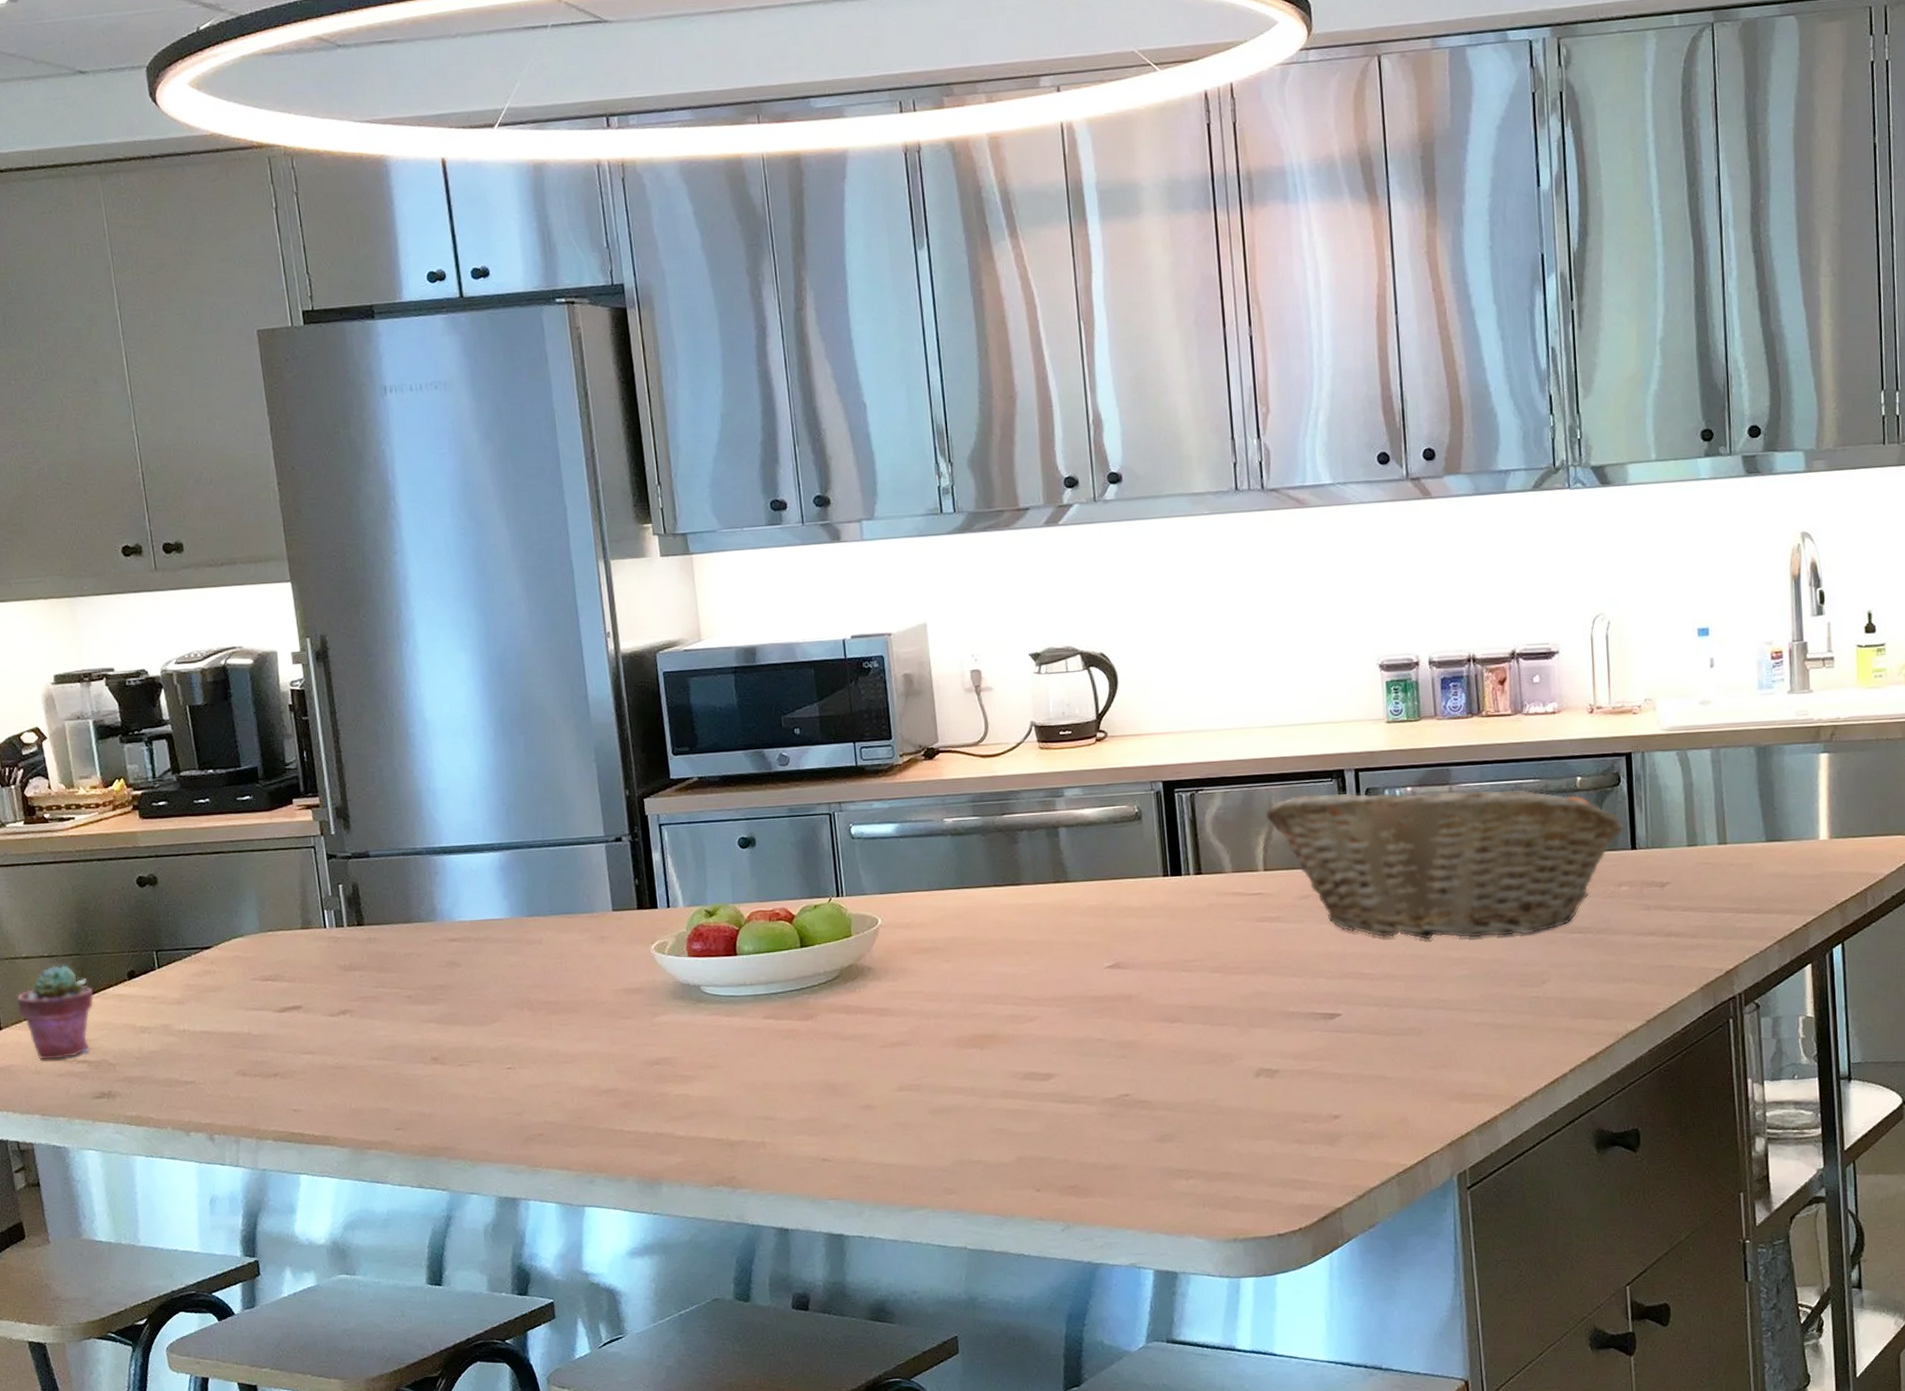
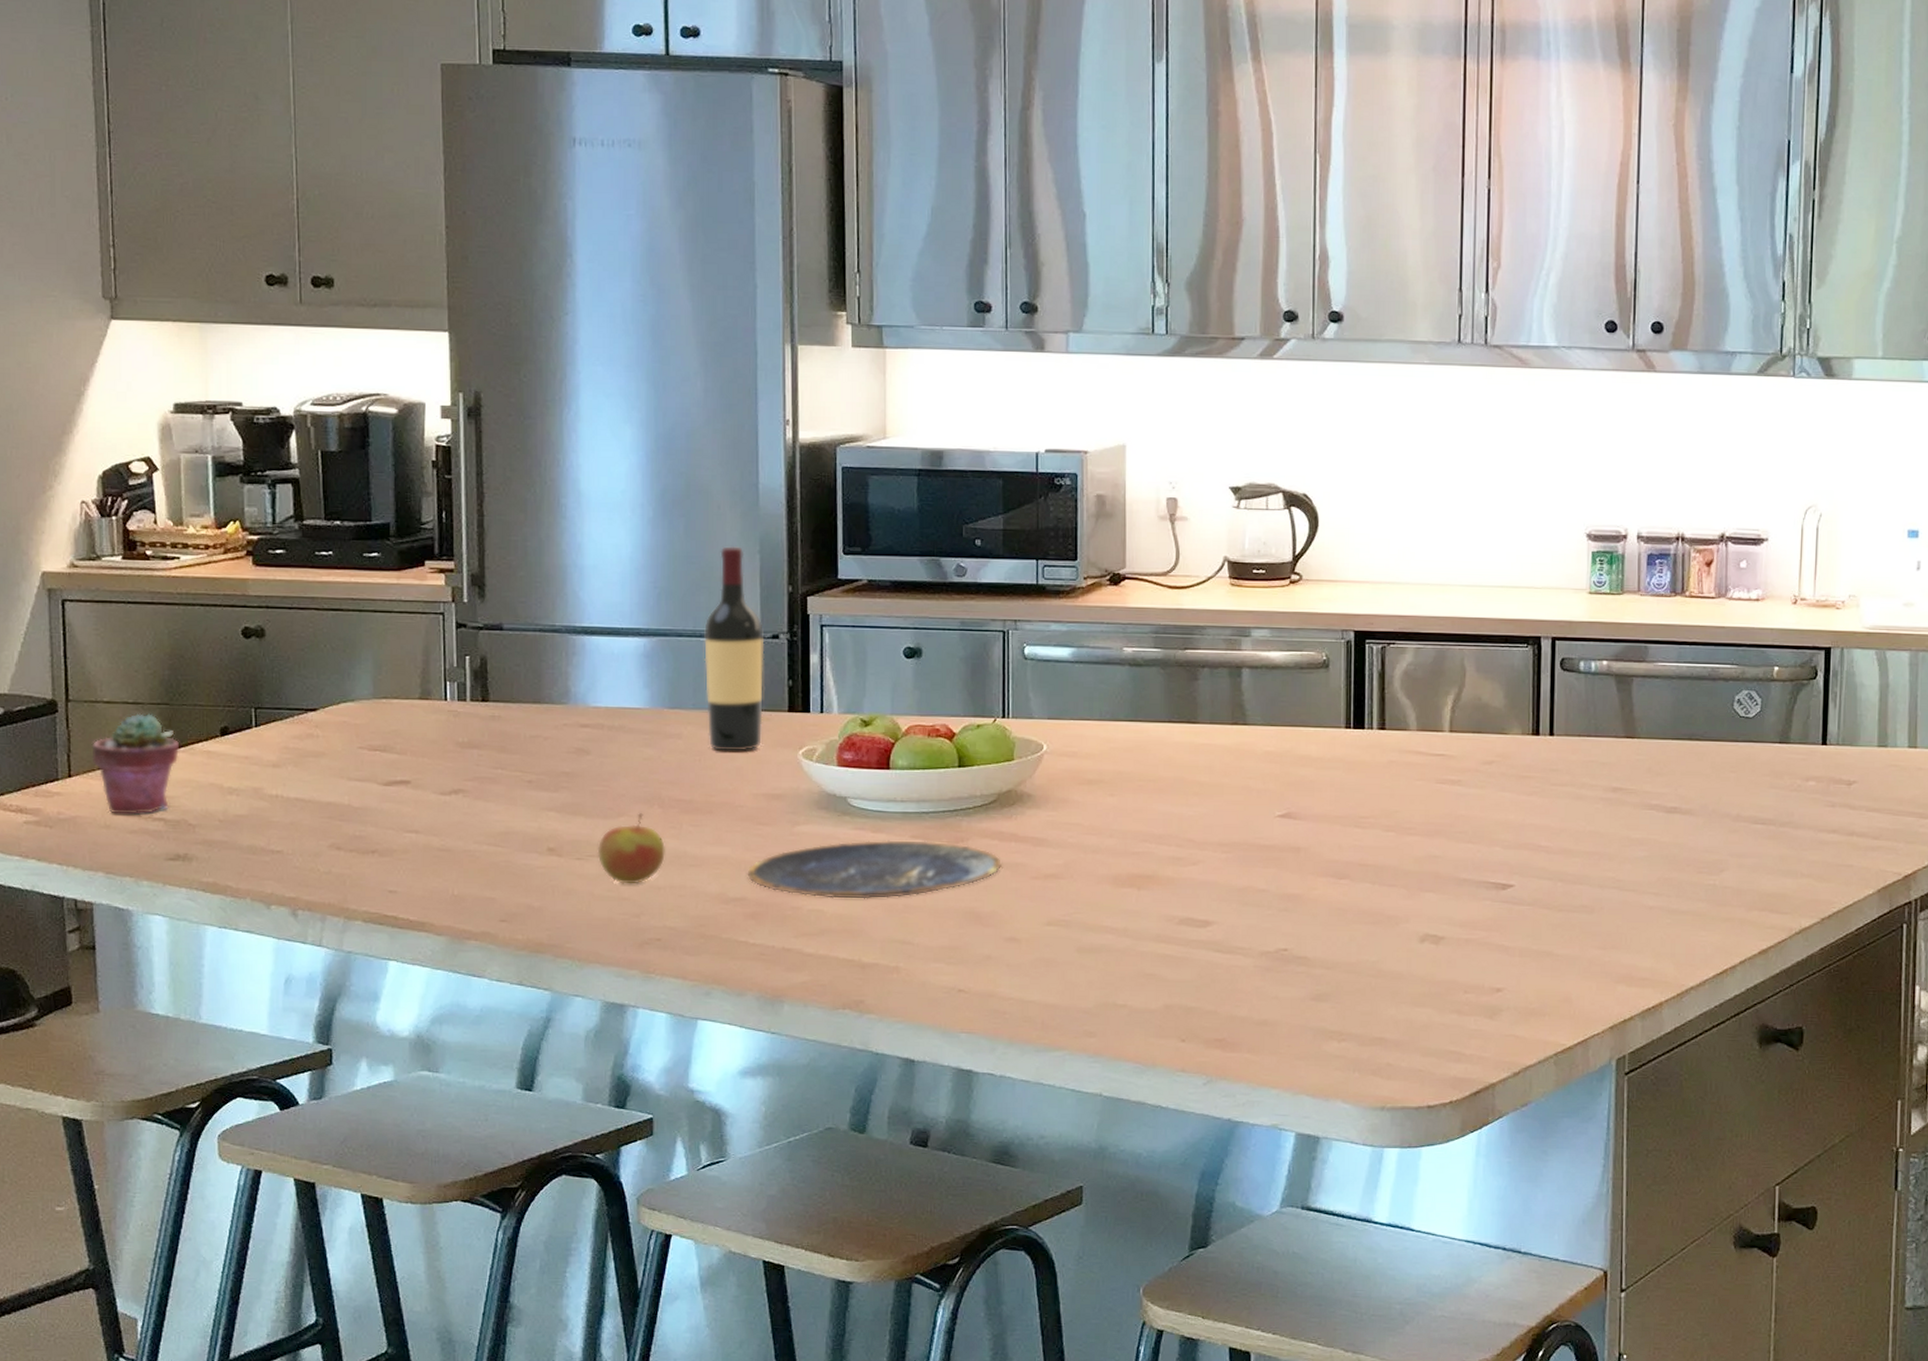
apple: none [476,1017,539,1086] -> present [597,813,665,884]
wine bottle: none [552,757,616,953] -> present [704,546,763,752]
plate: none [615,1020,850,1083] -> present [747,840,1001,899]
fruit basket: present [1266,785,1625,940] -> none [1456,658,1818,821]

